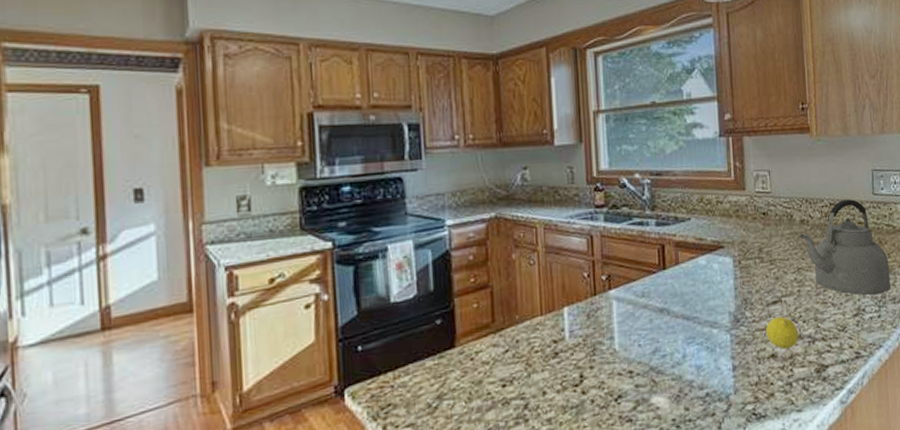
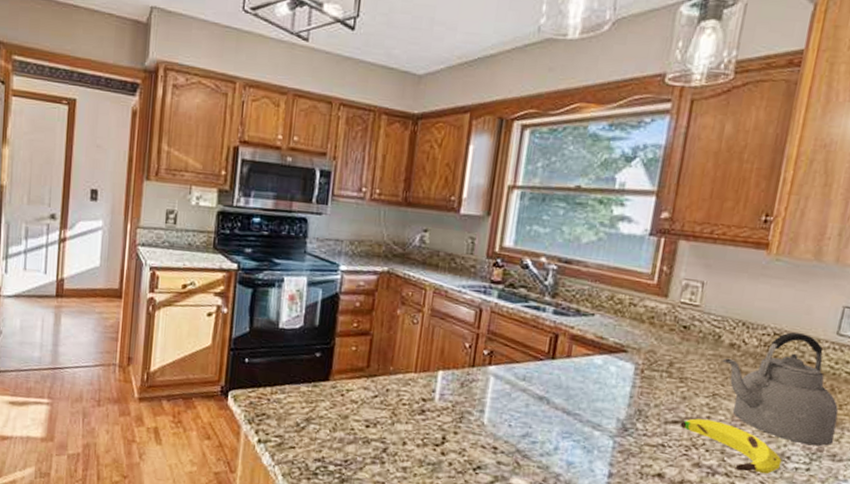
fruit: present [766,316,799,349] -> none [656,437,697,473]
banana: none [778,292,860,333] -> present [679,418,782,475]

